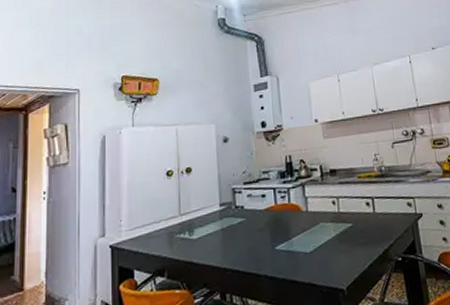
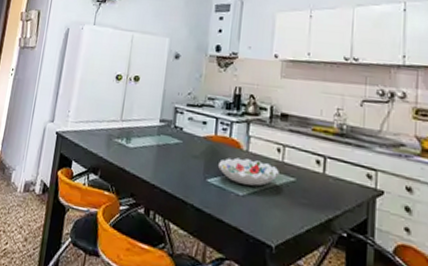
decorative bowl: none [282,216,338,243] -> present [217,157,279,186]

